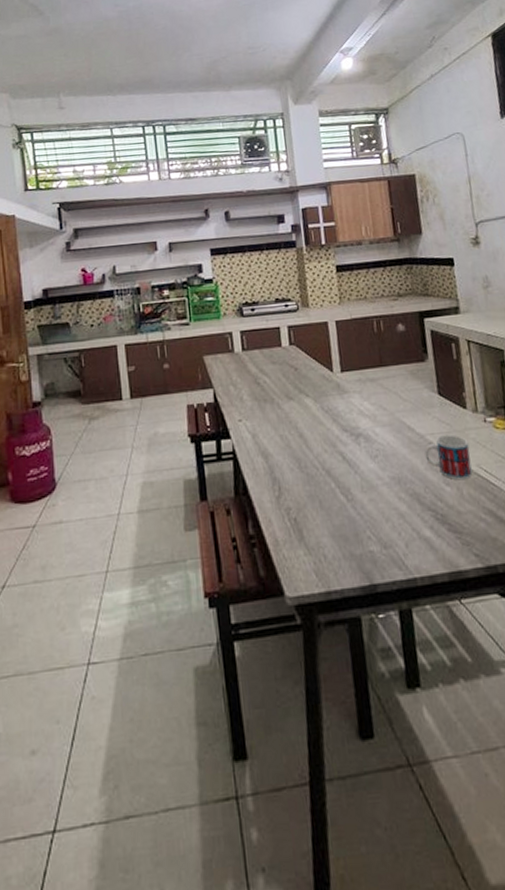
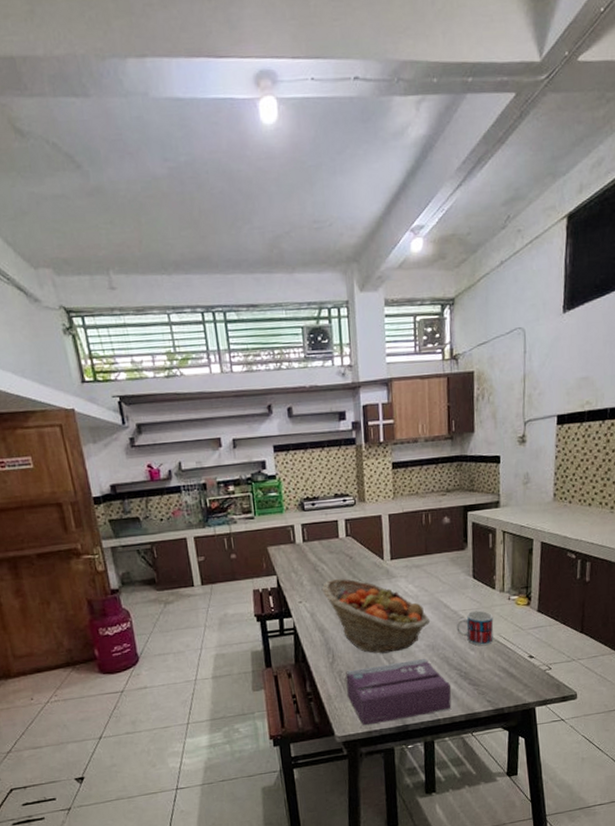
fruit basket: none [263,392,392,487] -> present [321,578,430,654]
tissue box: none [295,495,430,584] -> present [346,659,452,726]

